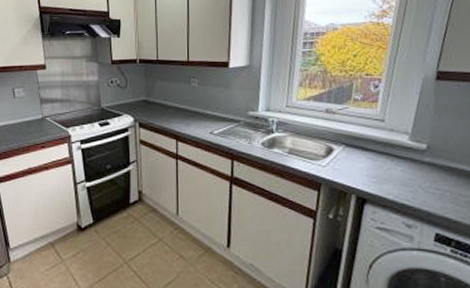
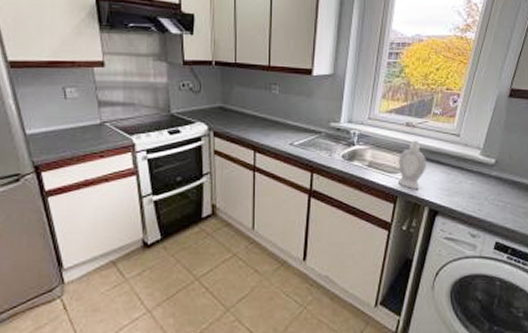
soap bottle: none [319,125,350,177] -> present [398,139,426,190]

